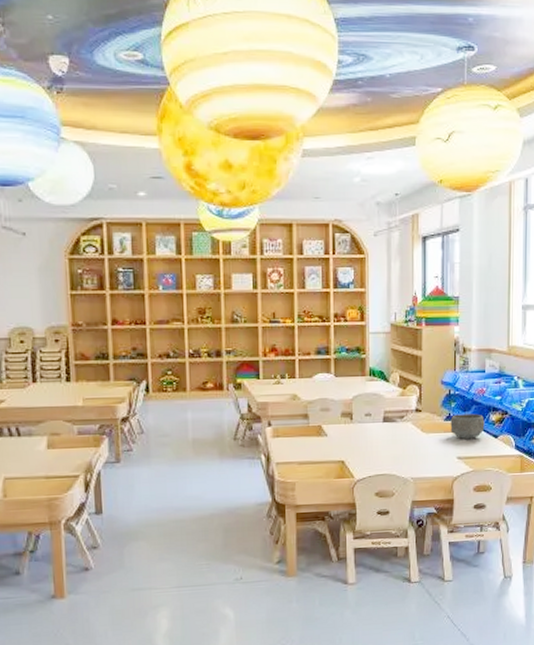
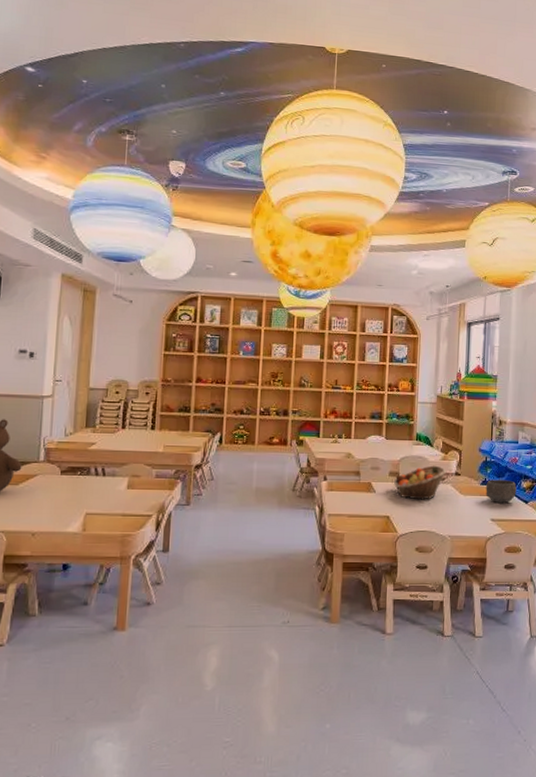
fruit basket: none [346,402,406,442] -> present [393,465,447,500]

